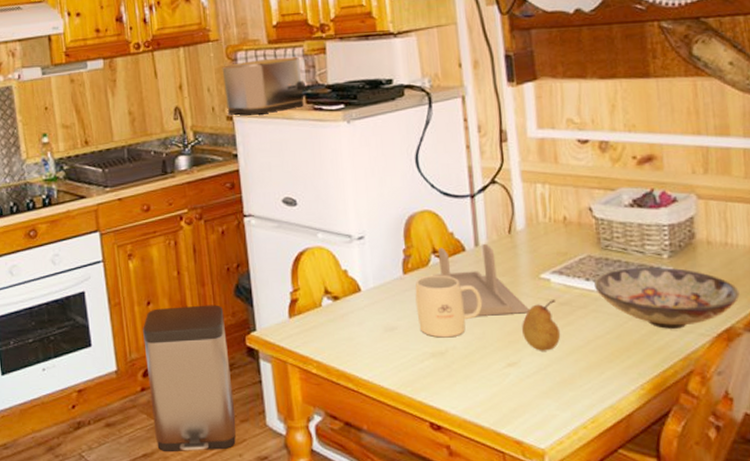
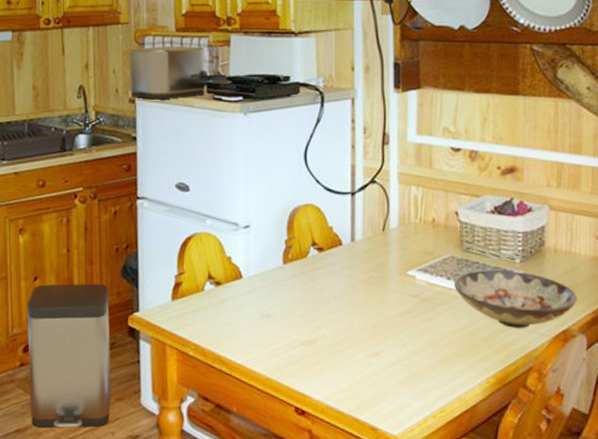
mug: present [415,275,483,338] -> none [292,266,353,327]
napkin holder: present [432,244,529,316] -> none [310,240,394,308]
fruit: present [522,300,561,351] -> none [387,296,421,344]

